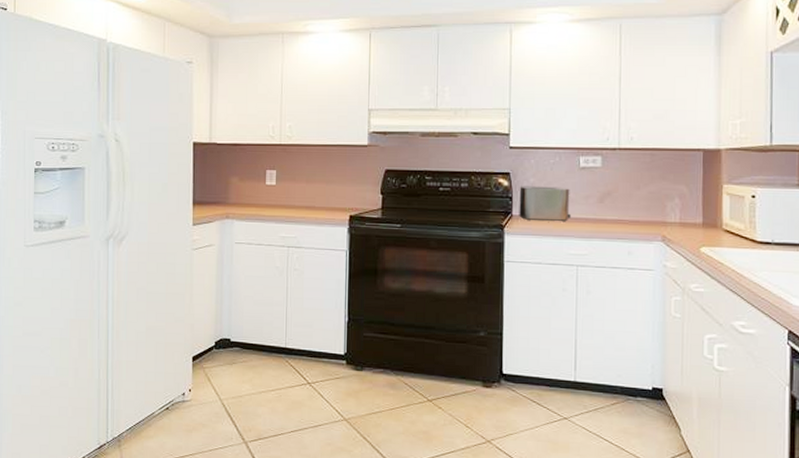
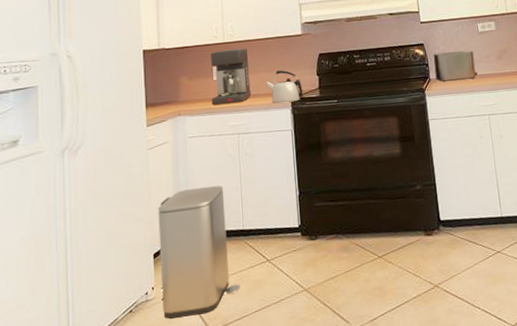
pedal bin: none [198,297,278,425] -> present [158,185,240,319]
coffee maker: none [262,152,306,214] -> present [211,48,251,106]
kettle: none [322,183,363,221] -> present [265,70,304,104]

